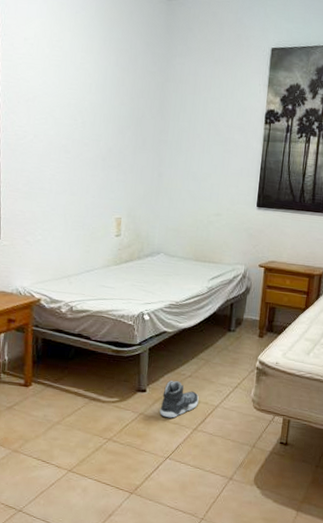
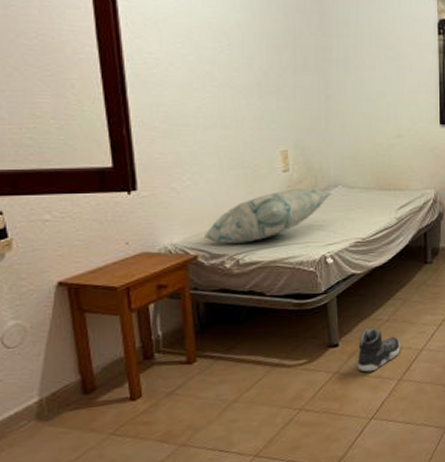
decorative pillow: none [46,251,155,294] -> present [203,188,333,244]

